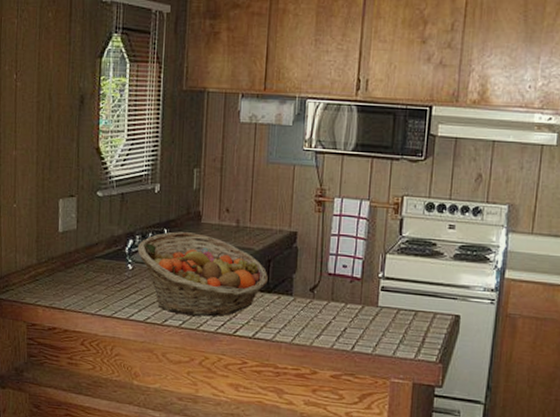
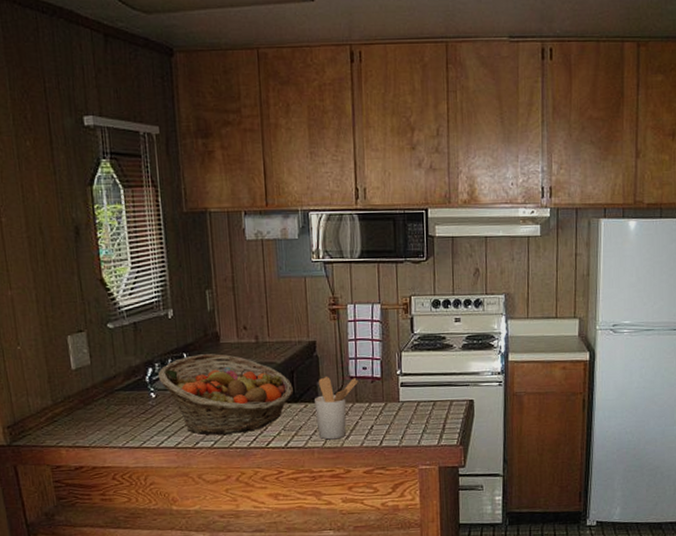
utensil holder: none [287,270,337,337] -> present [315,377,358,440]

